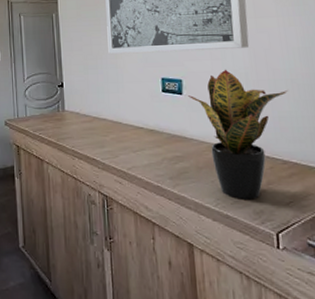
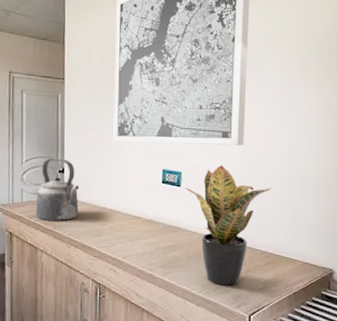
kettle: none [39,73,80,133] -> present [36,158,79,221]

